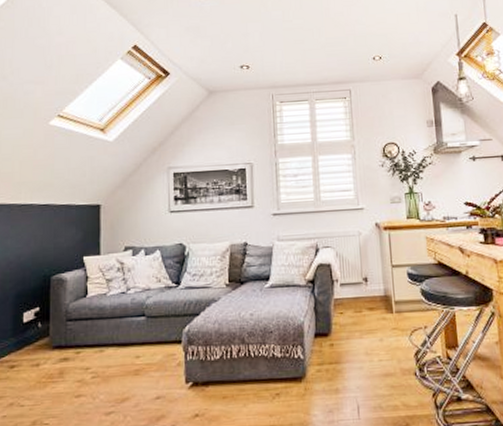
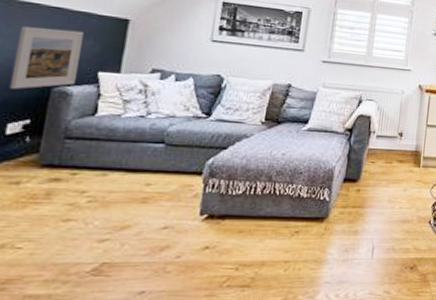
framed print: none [20,222,67,282] -> present [8,26,84,89]

